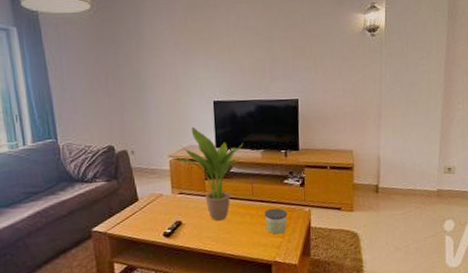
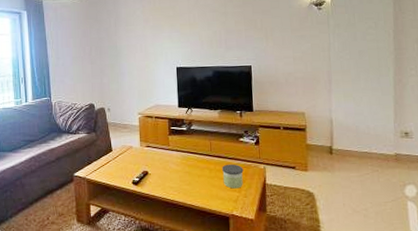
potted plant: present [176,126,244,221] -> none [144,89,203,173]

